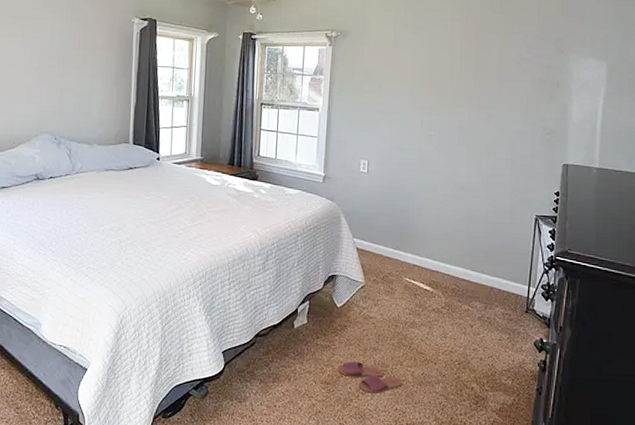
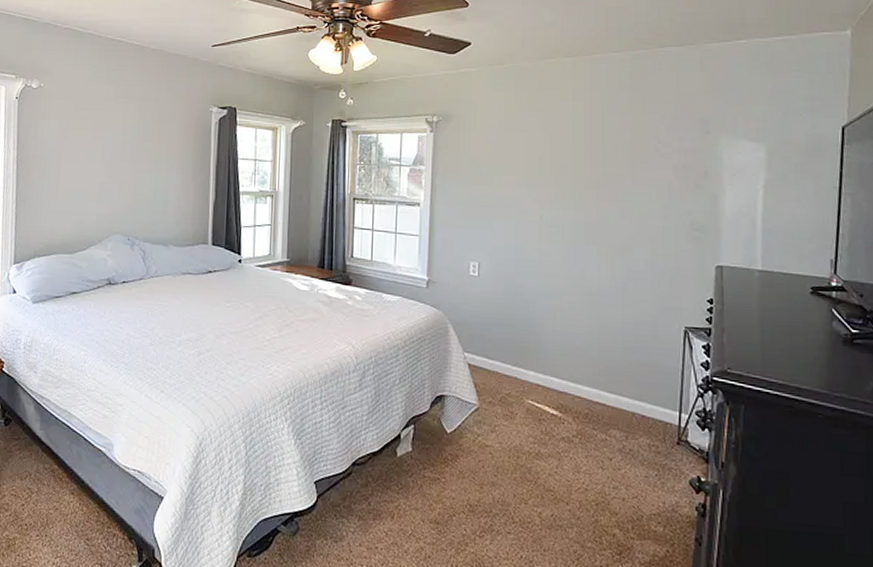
slippers: present [339,361,402,394] -> none [451,497,527,537]

